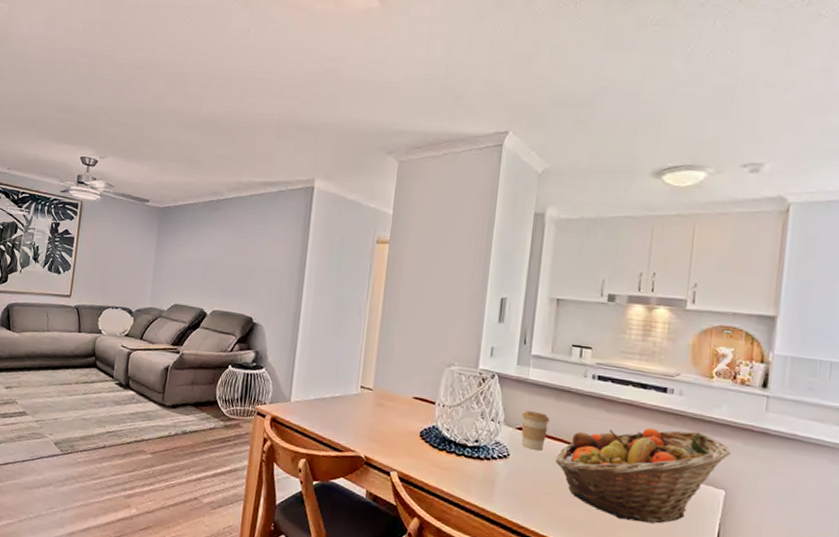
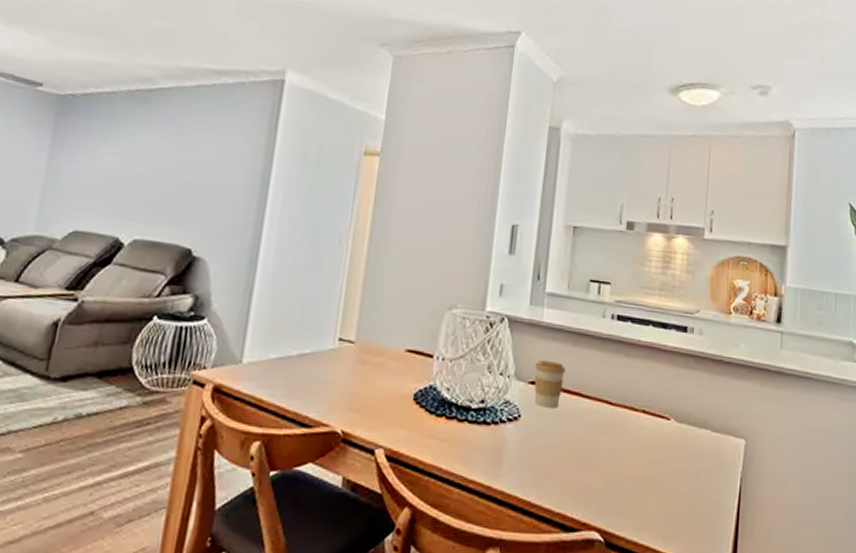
fruit basket: present [555,428,731,524] -> none [572,374,749,485]

